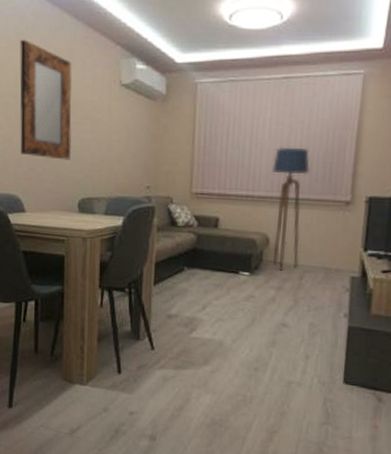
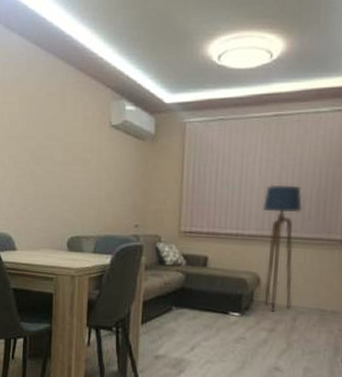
home mirror: present [19,39,73,160] -> none [13,85,64,200]

